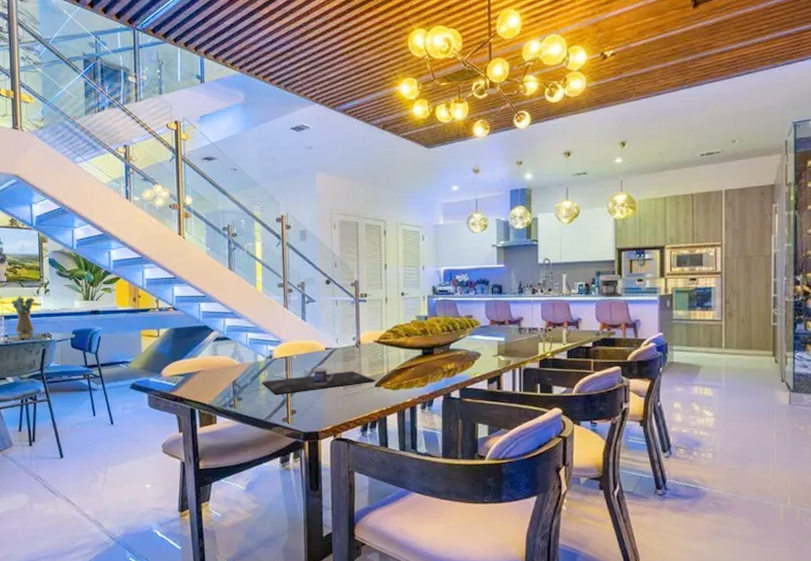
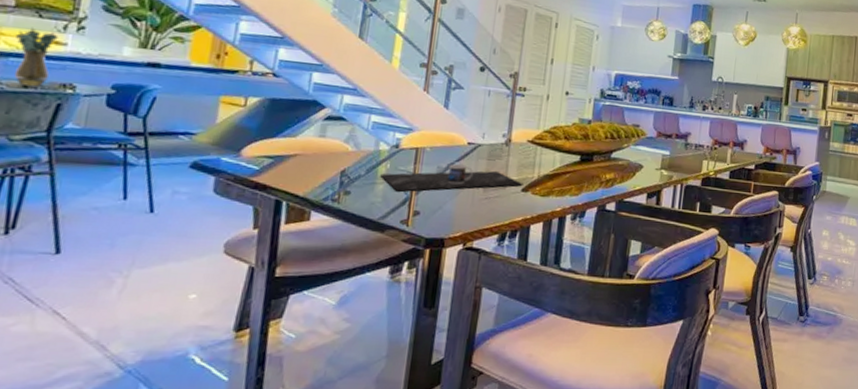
coffee maker: present [599,274,623,298] -> none [766,100,788,123]

